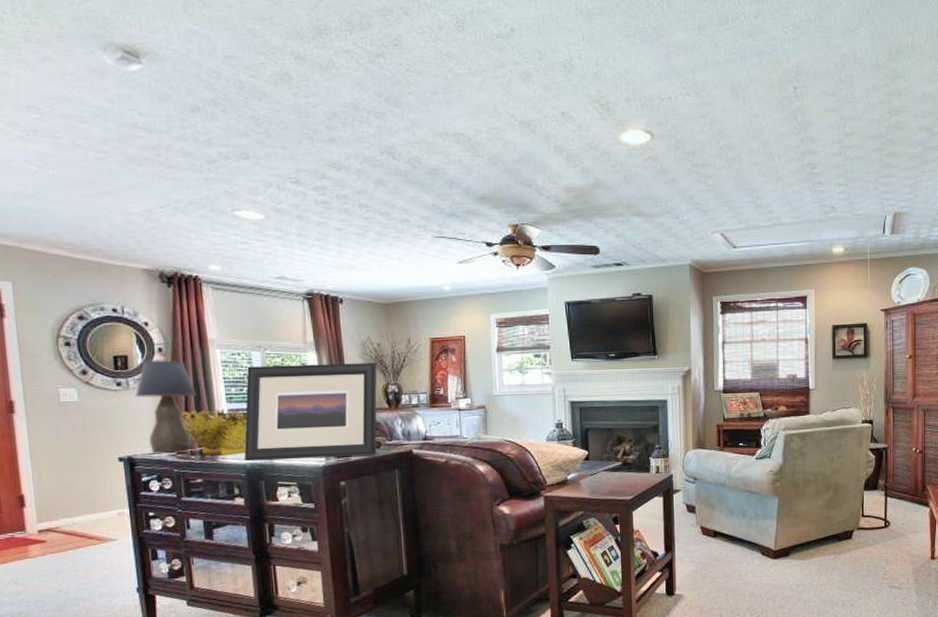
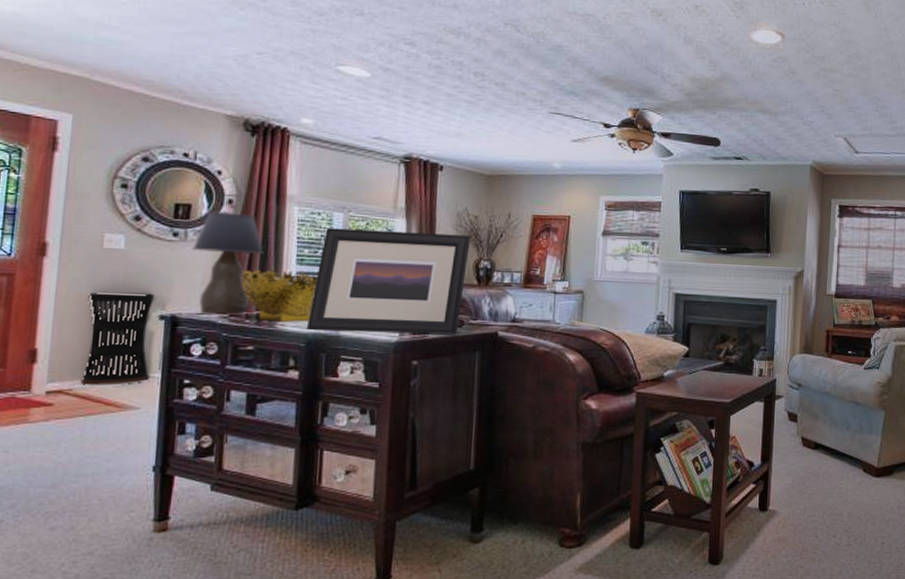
umbrella stand: none [56,439,120,523] -> present [80,292,154,386]

